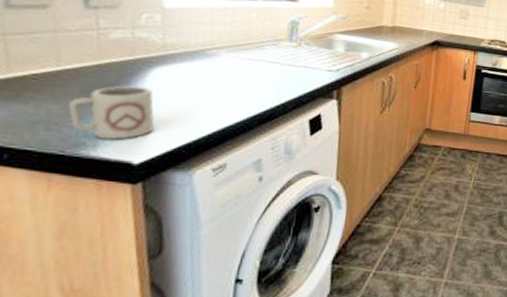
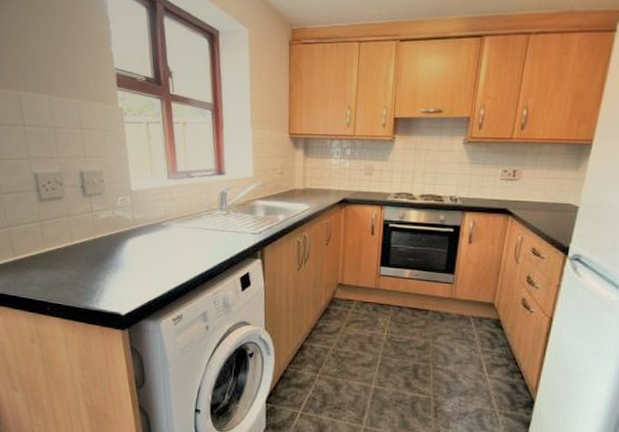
cup: present [68,85,155,141] -> none [80,254,132,297]

